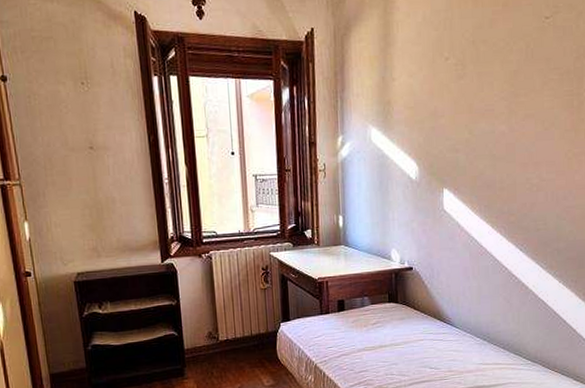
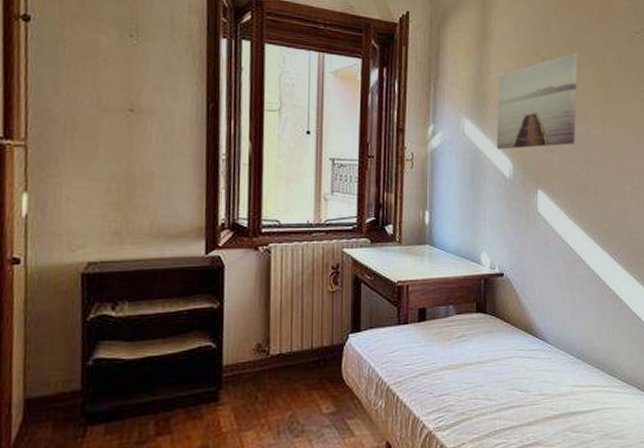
wall art: none [401,48,483,154] -> present [496,52,578,150]

